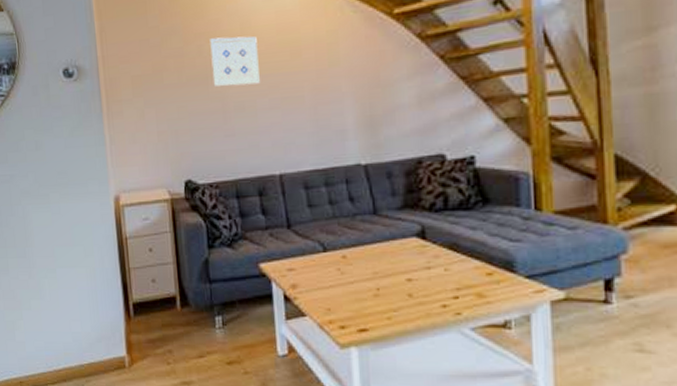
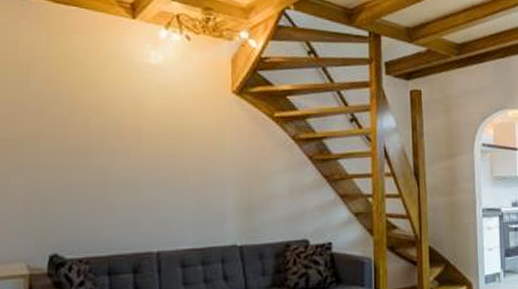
wall art: present [210,36,260,87] -> none [96,113,148,162]

